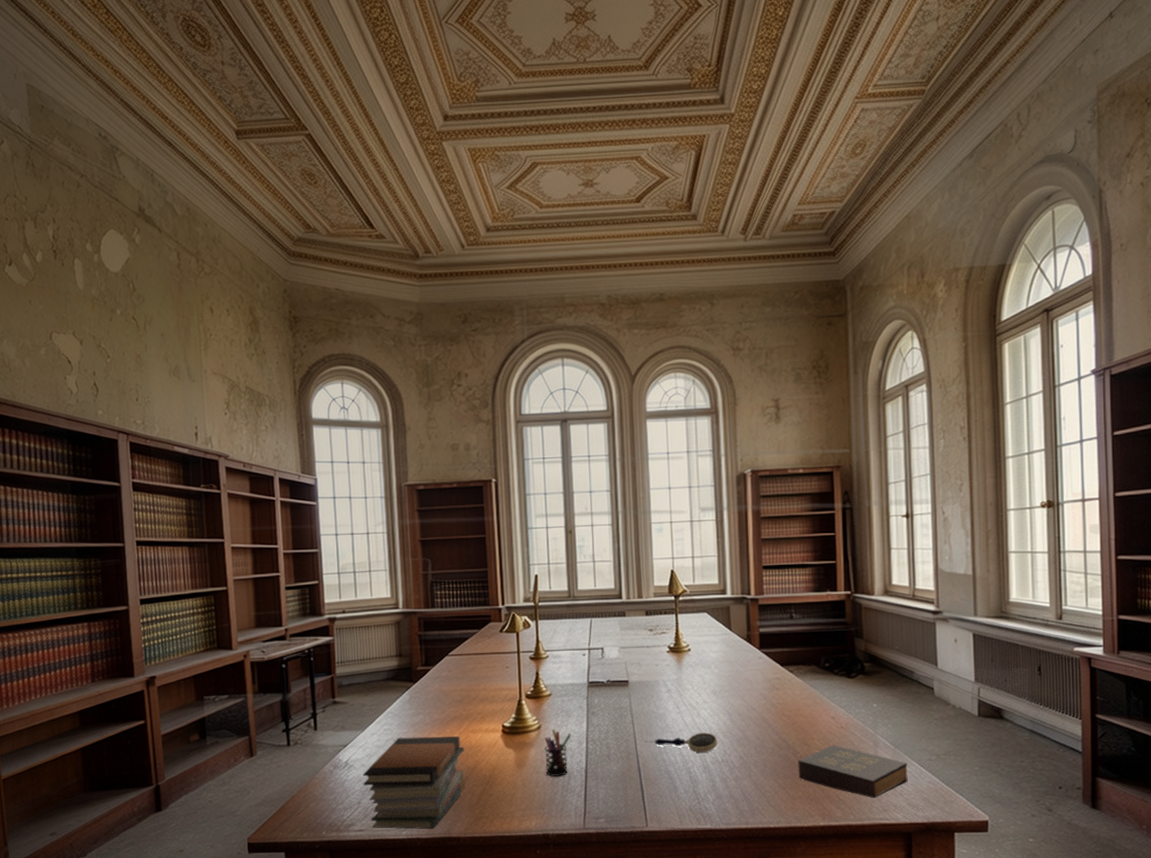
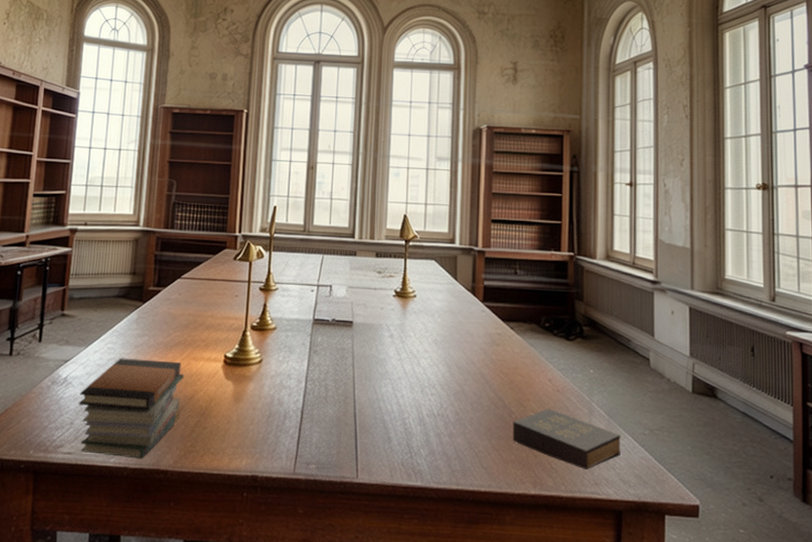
pen holder: present [544,728,572,777] -> none [262,364,292,415]
magnifying glass: present [644,732,717,753] -> none [363,382,435,404]

